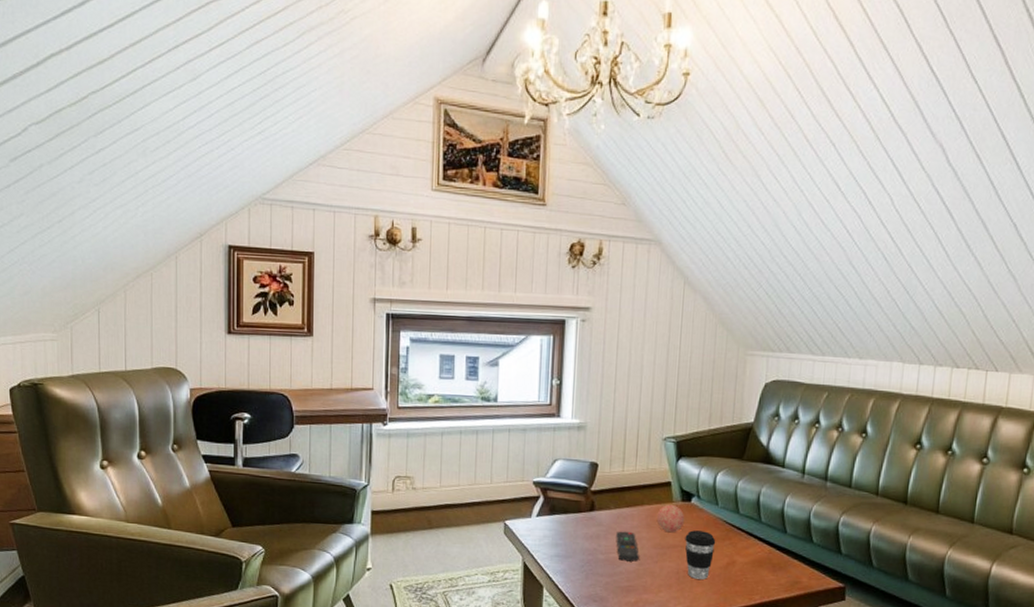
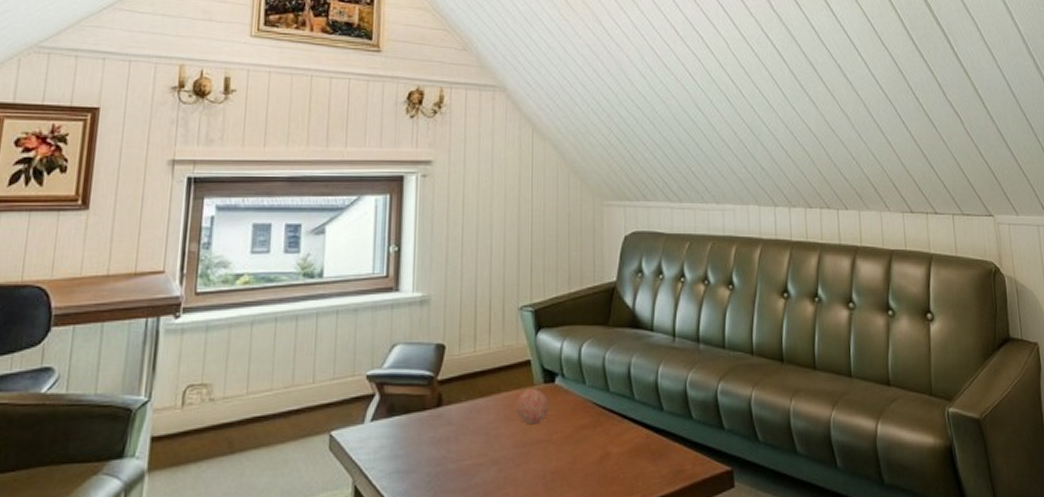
remote control: present [616,531,639,562] -> none [469,428,498,469]
coffee cup: present [685,530,716,580] -> none [551,418,586,482]

